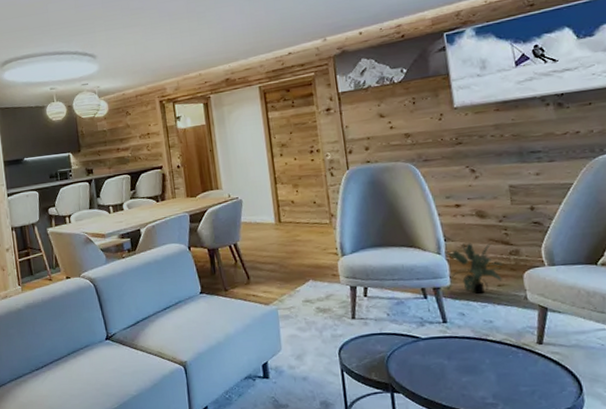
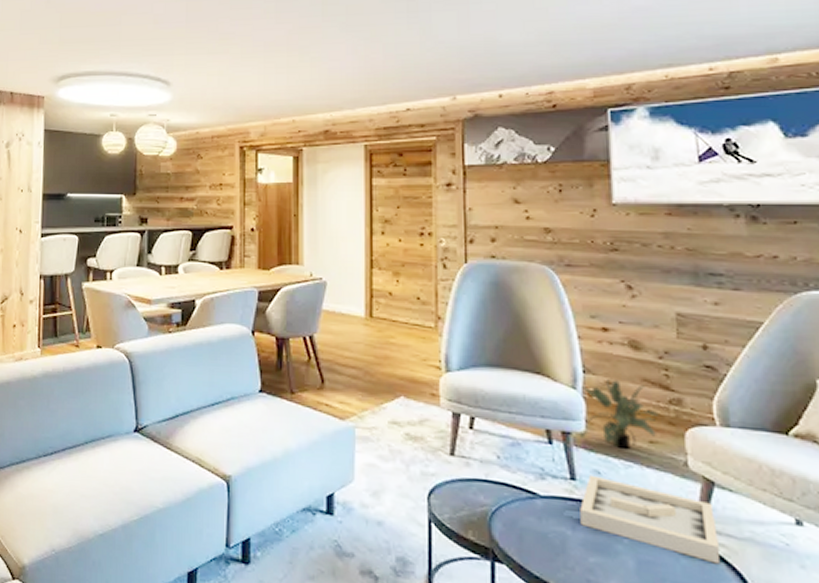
decorative tray: none [452,317,556,368] -> present [580,475,720,564]

